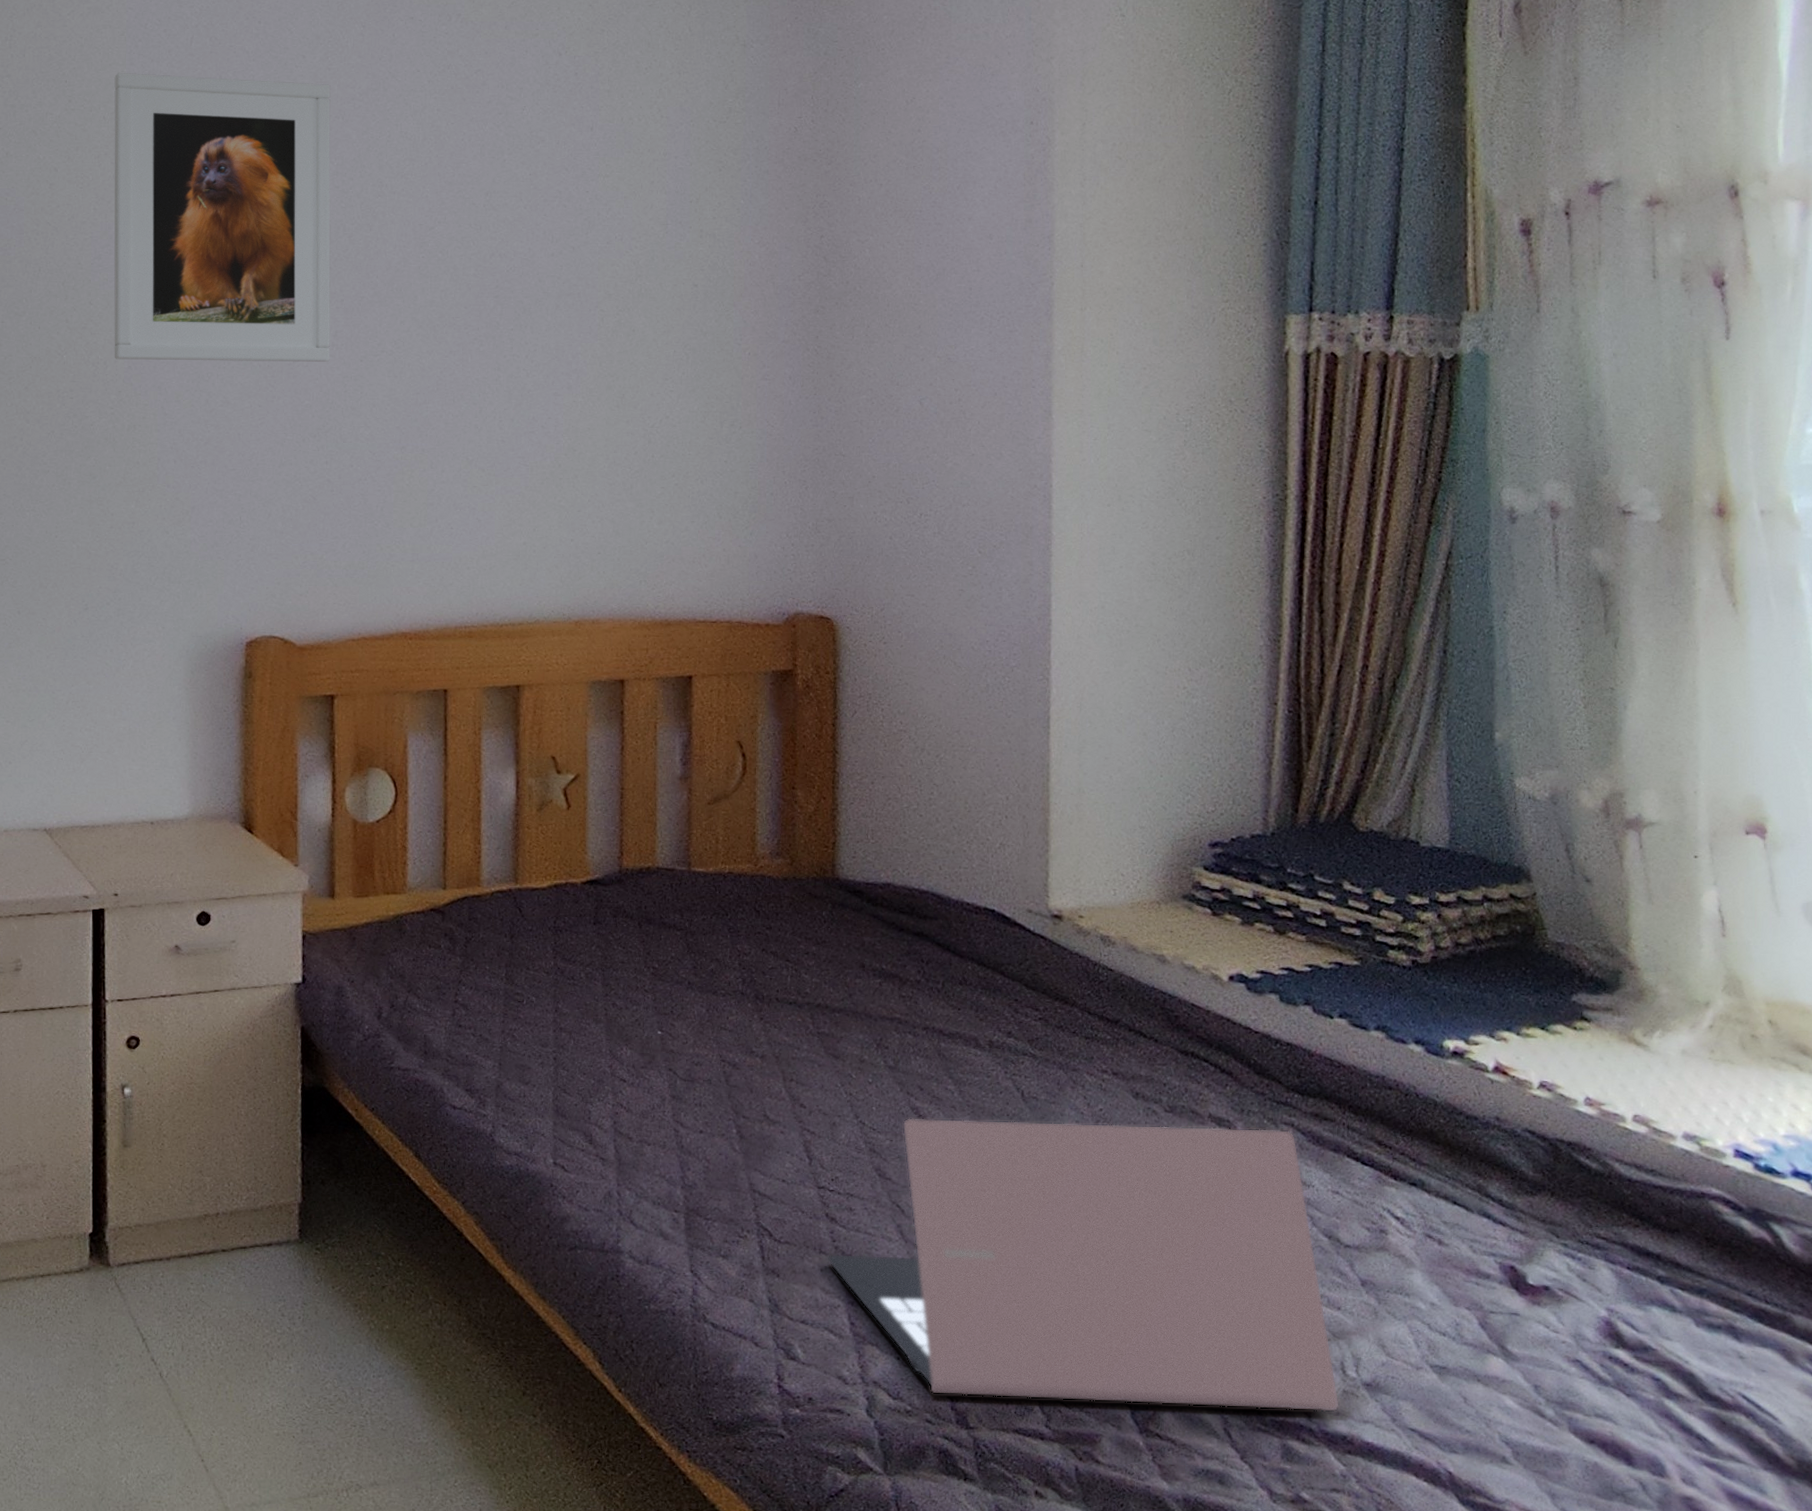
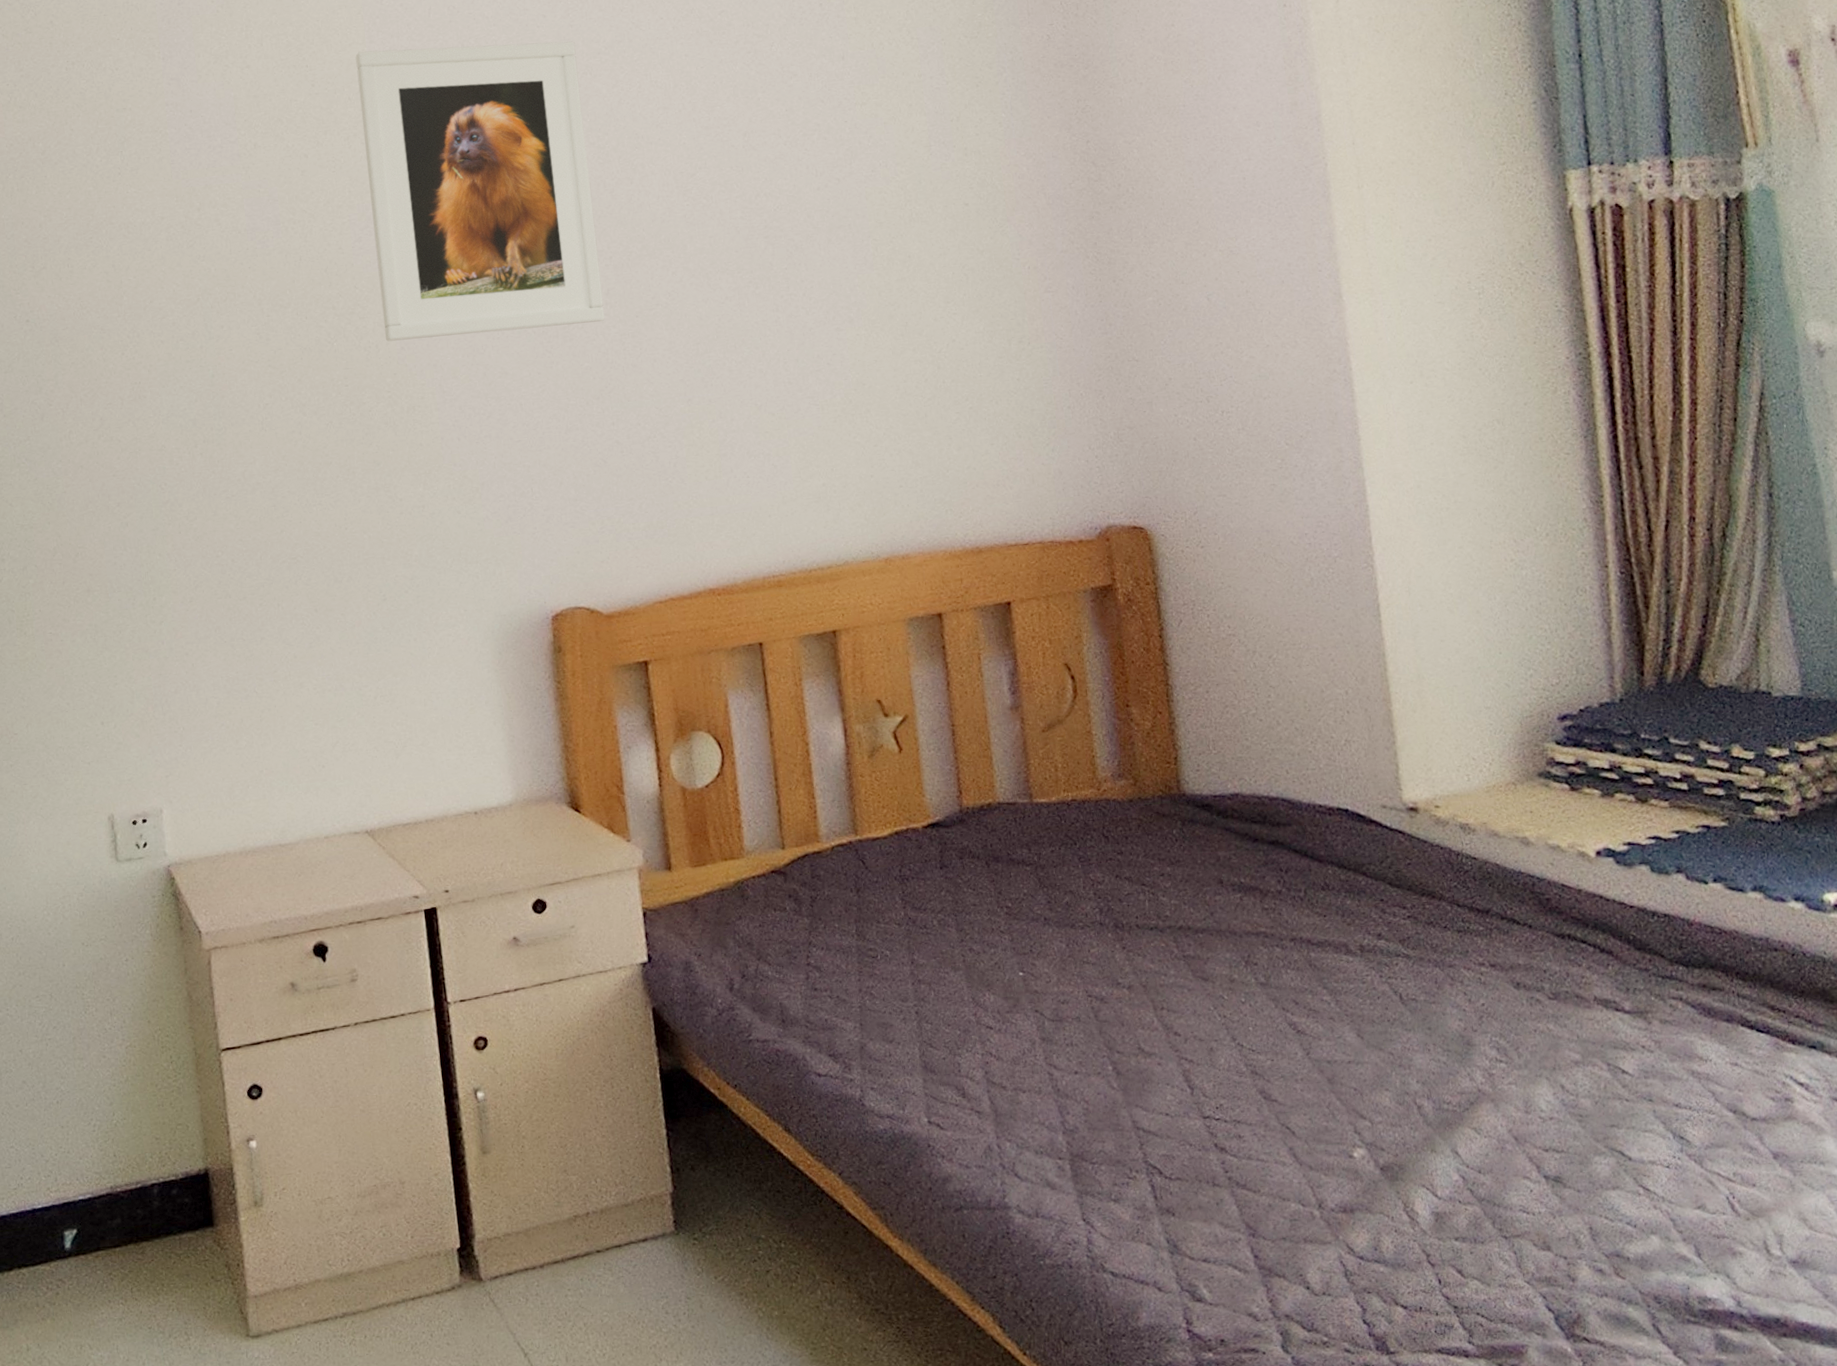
laptop: present [826,1118,1339,1413] -> none [1220,1004,1768,1322]

